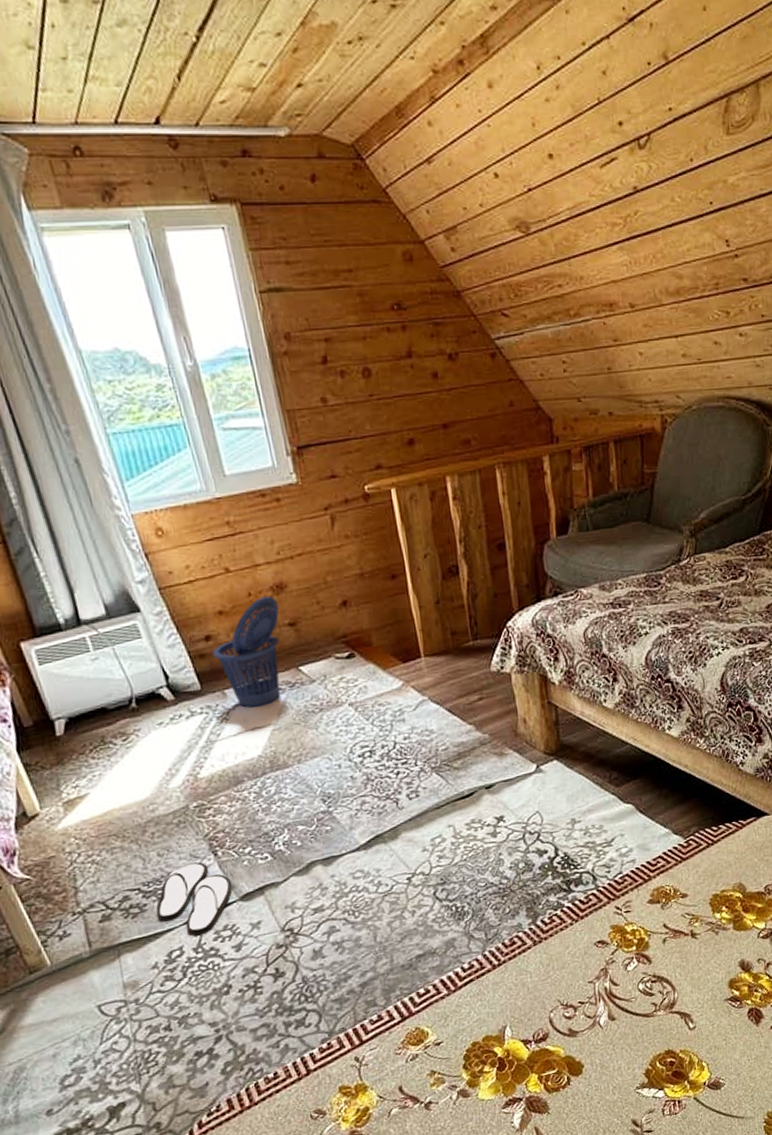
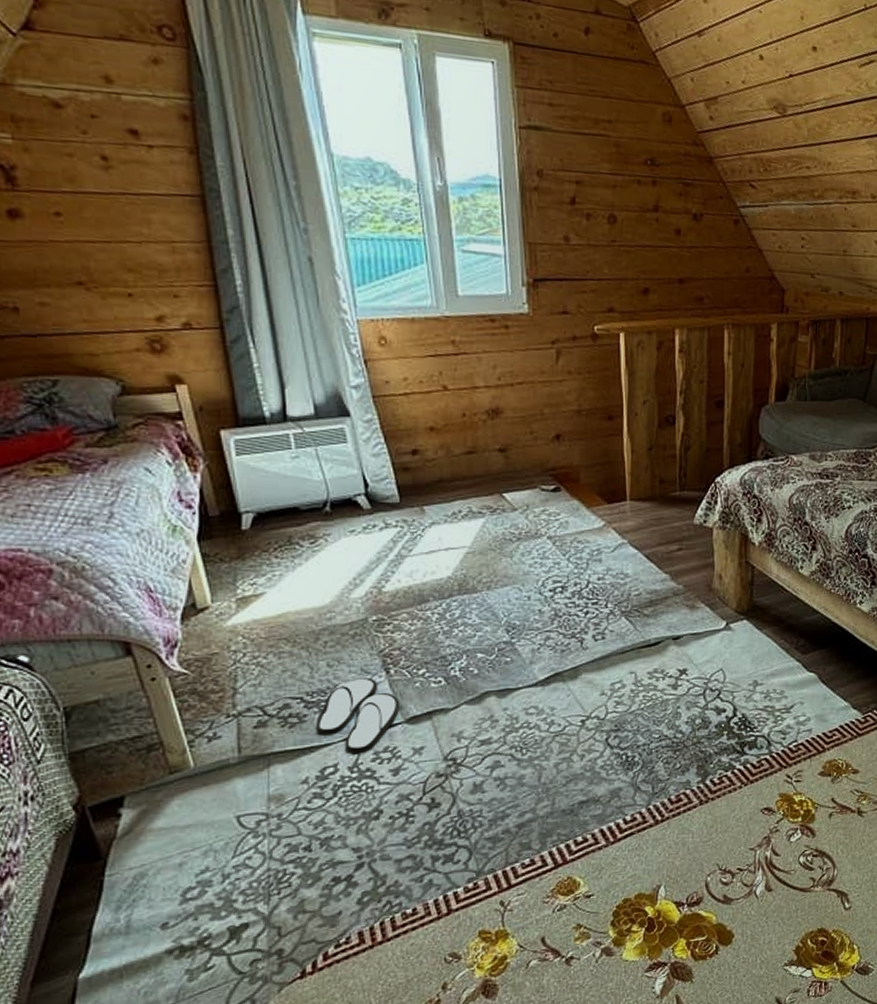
laundry basket: present [212,595,281,707] -> none [417,418,491,527]

